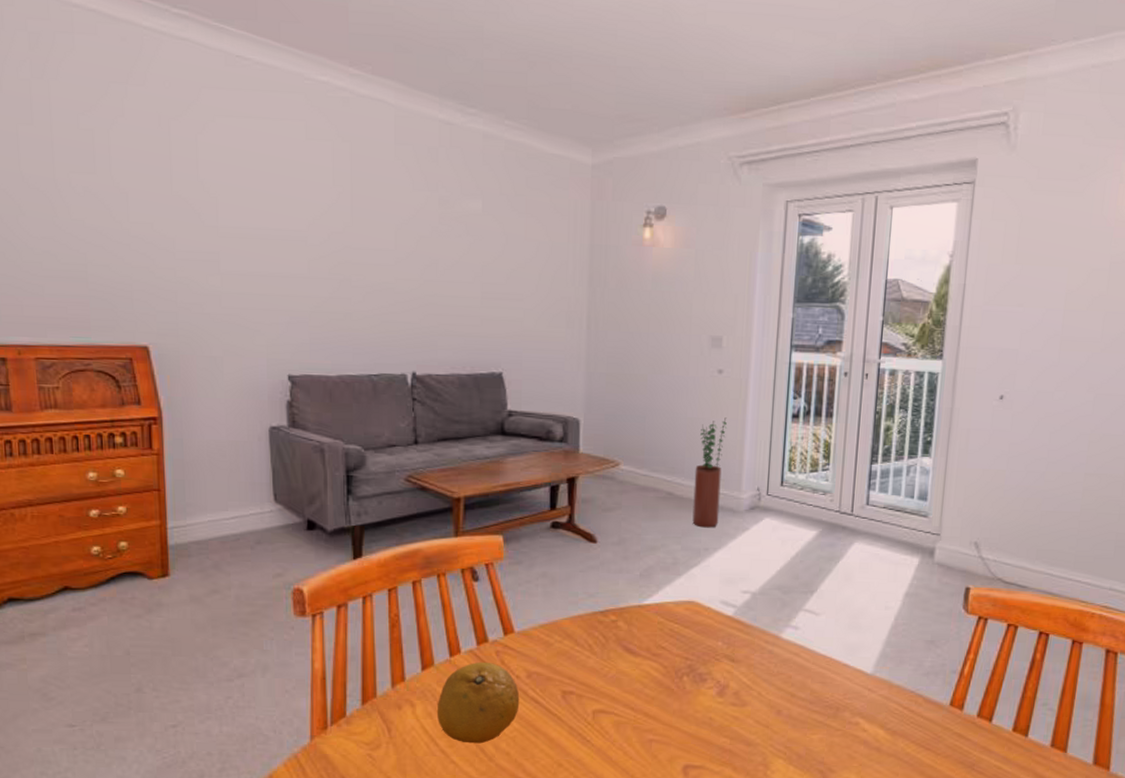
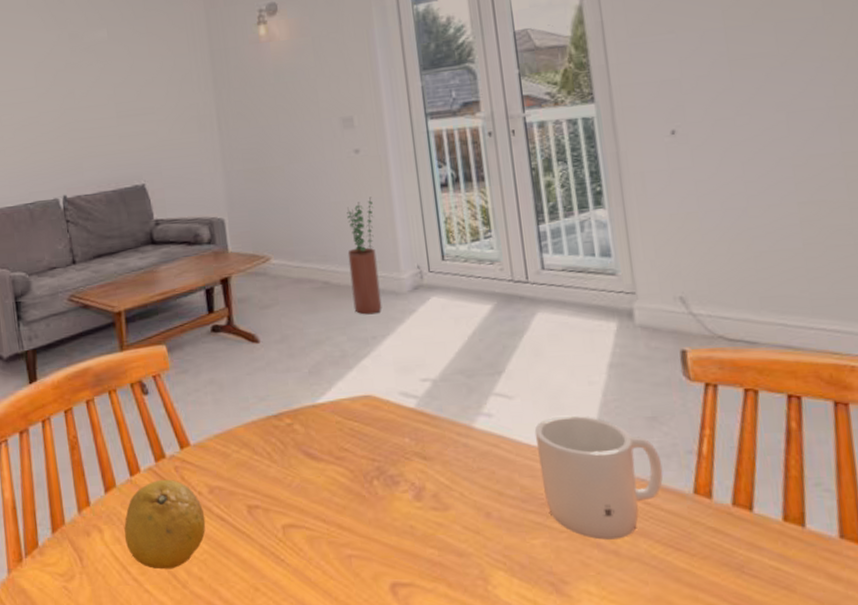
mug: none [829,633,930,739] -> present [534,415,663,540]

